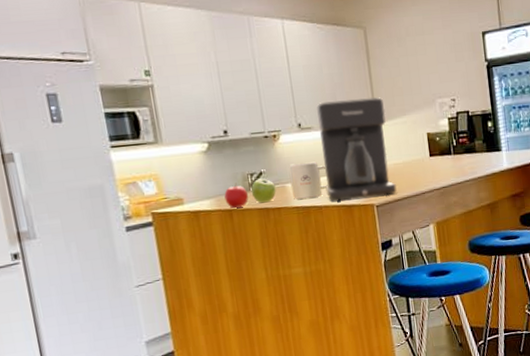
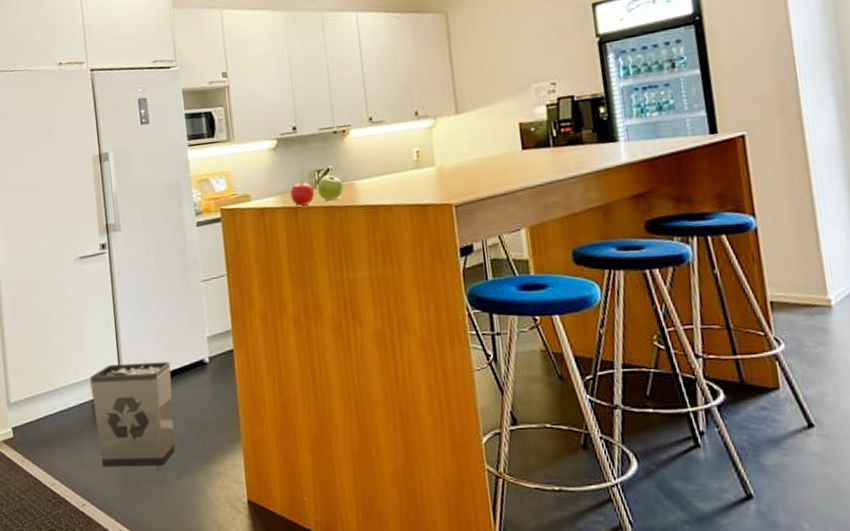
mug: present [288,161,328,200] -> none [357,157,400,198]
coffee maker: present [317,97,397,201] -> none [390,85,480,200]

